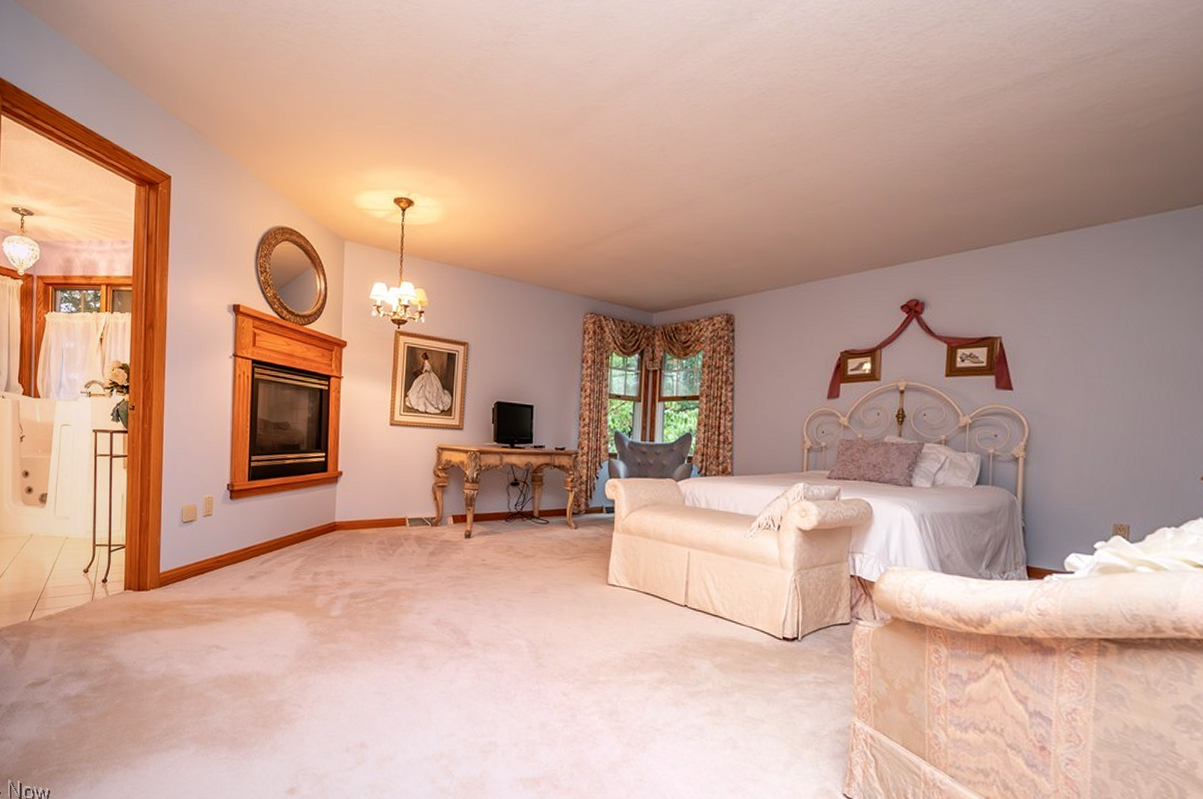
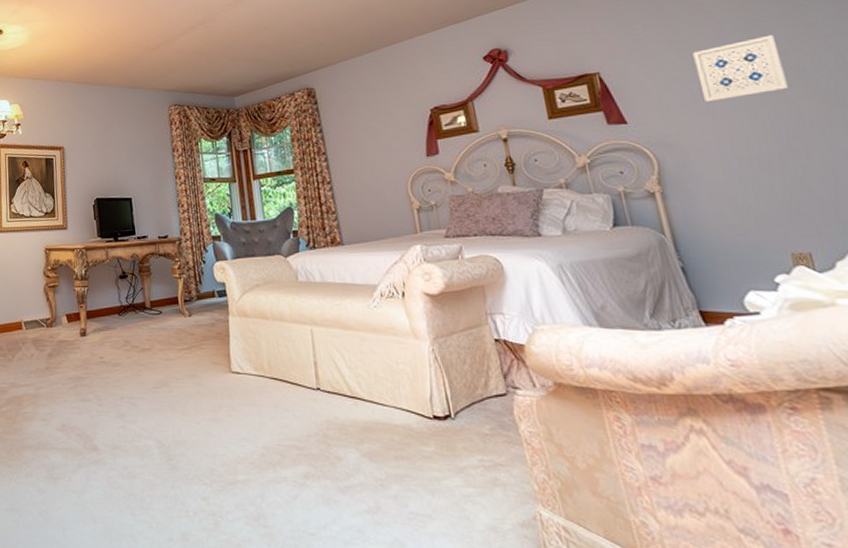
wall art: none [1084,321,1160,379] -> present [692,34,788,103]

